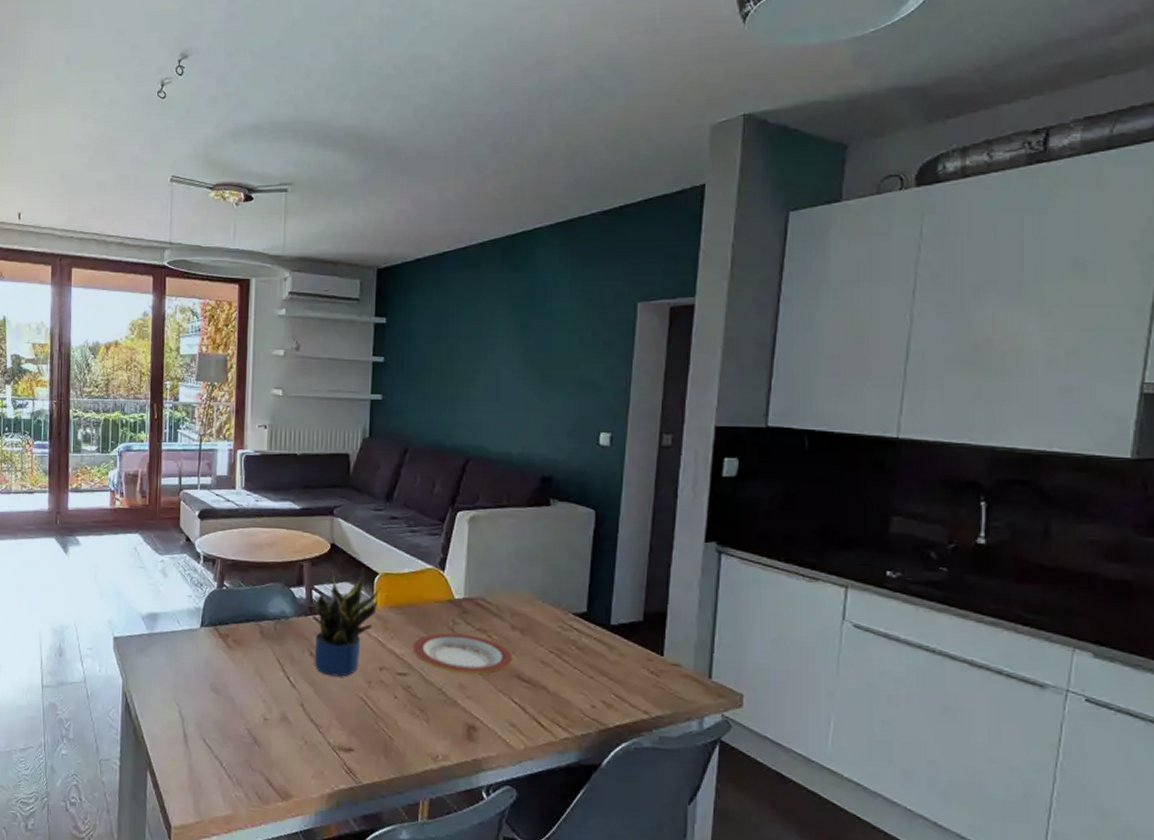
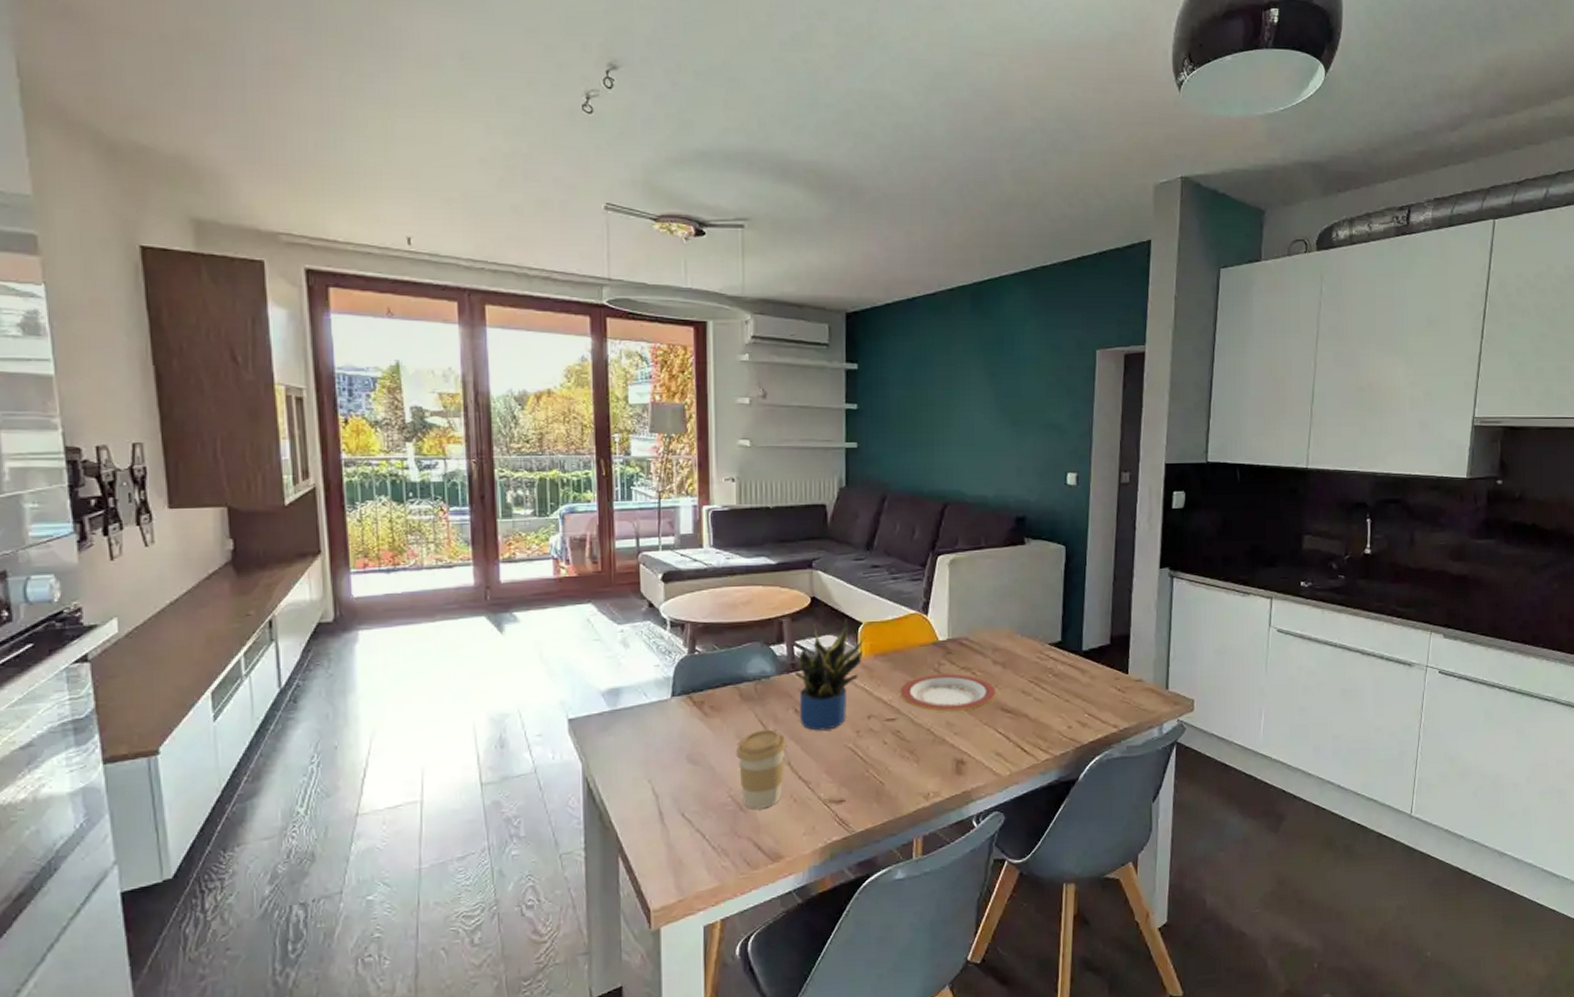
coffee cup: none [254,668,301,746] -> present [736,729,787,809]

